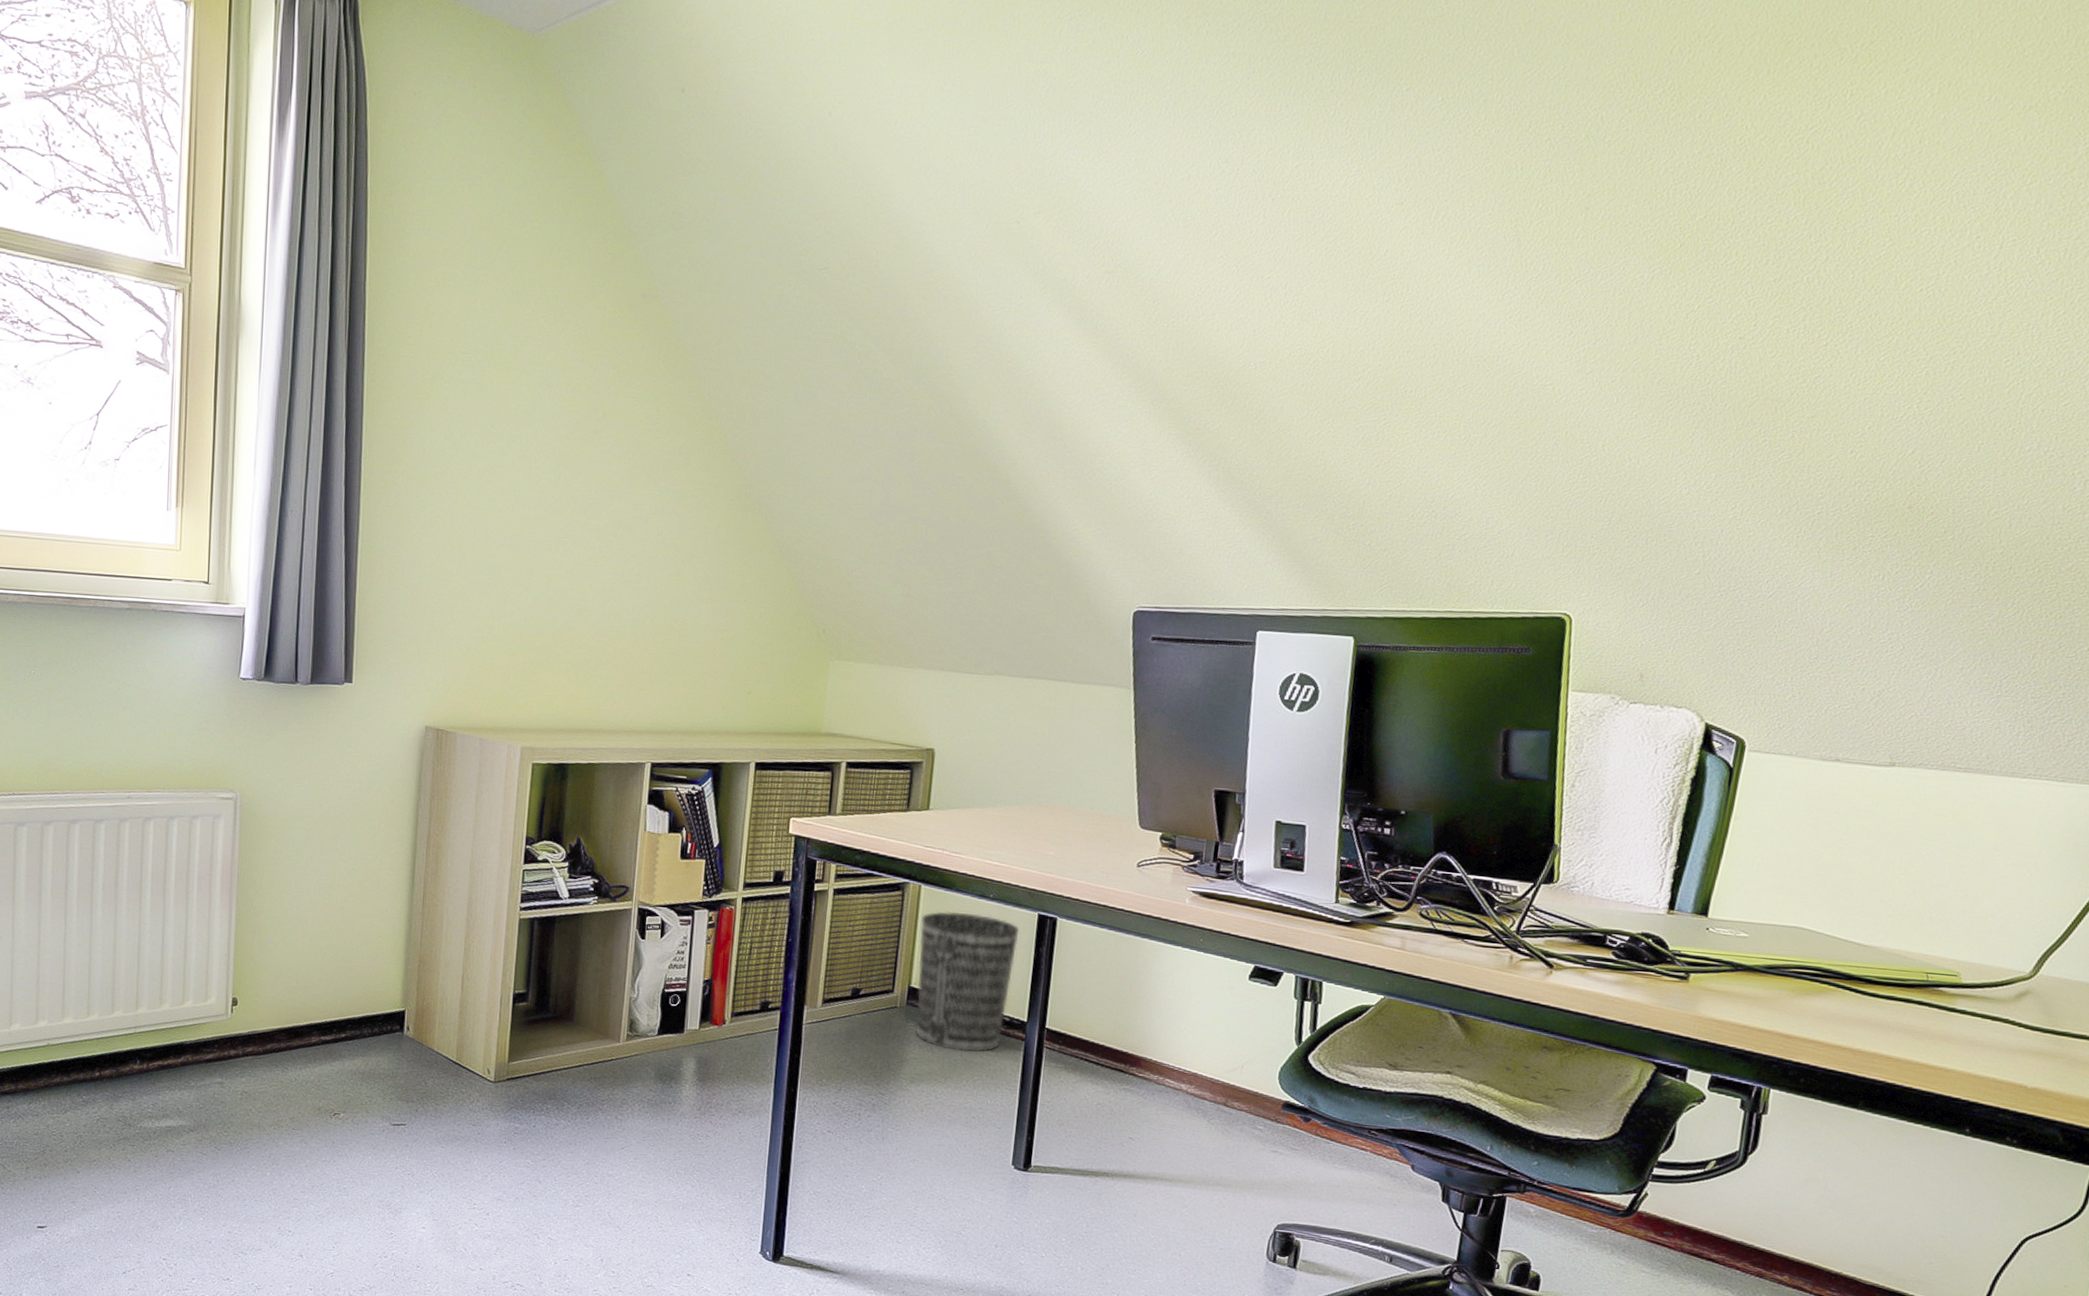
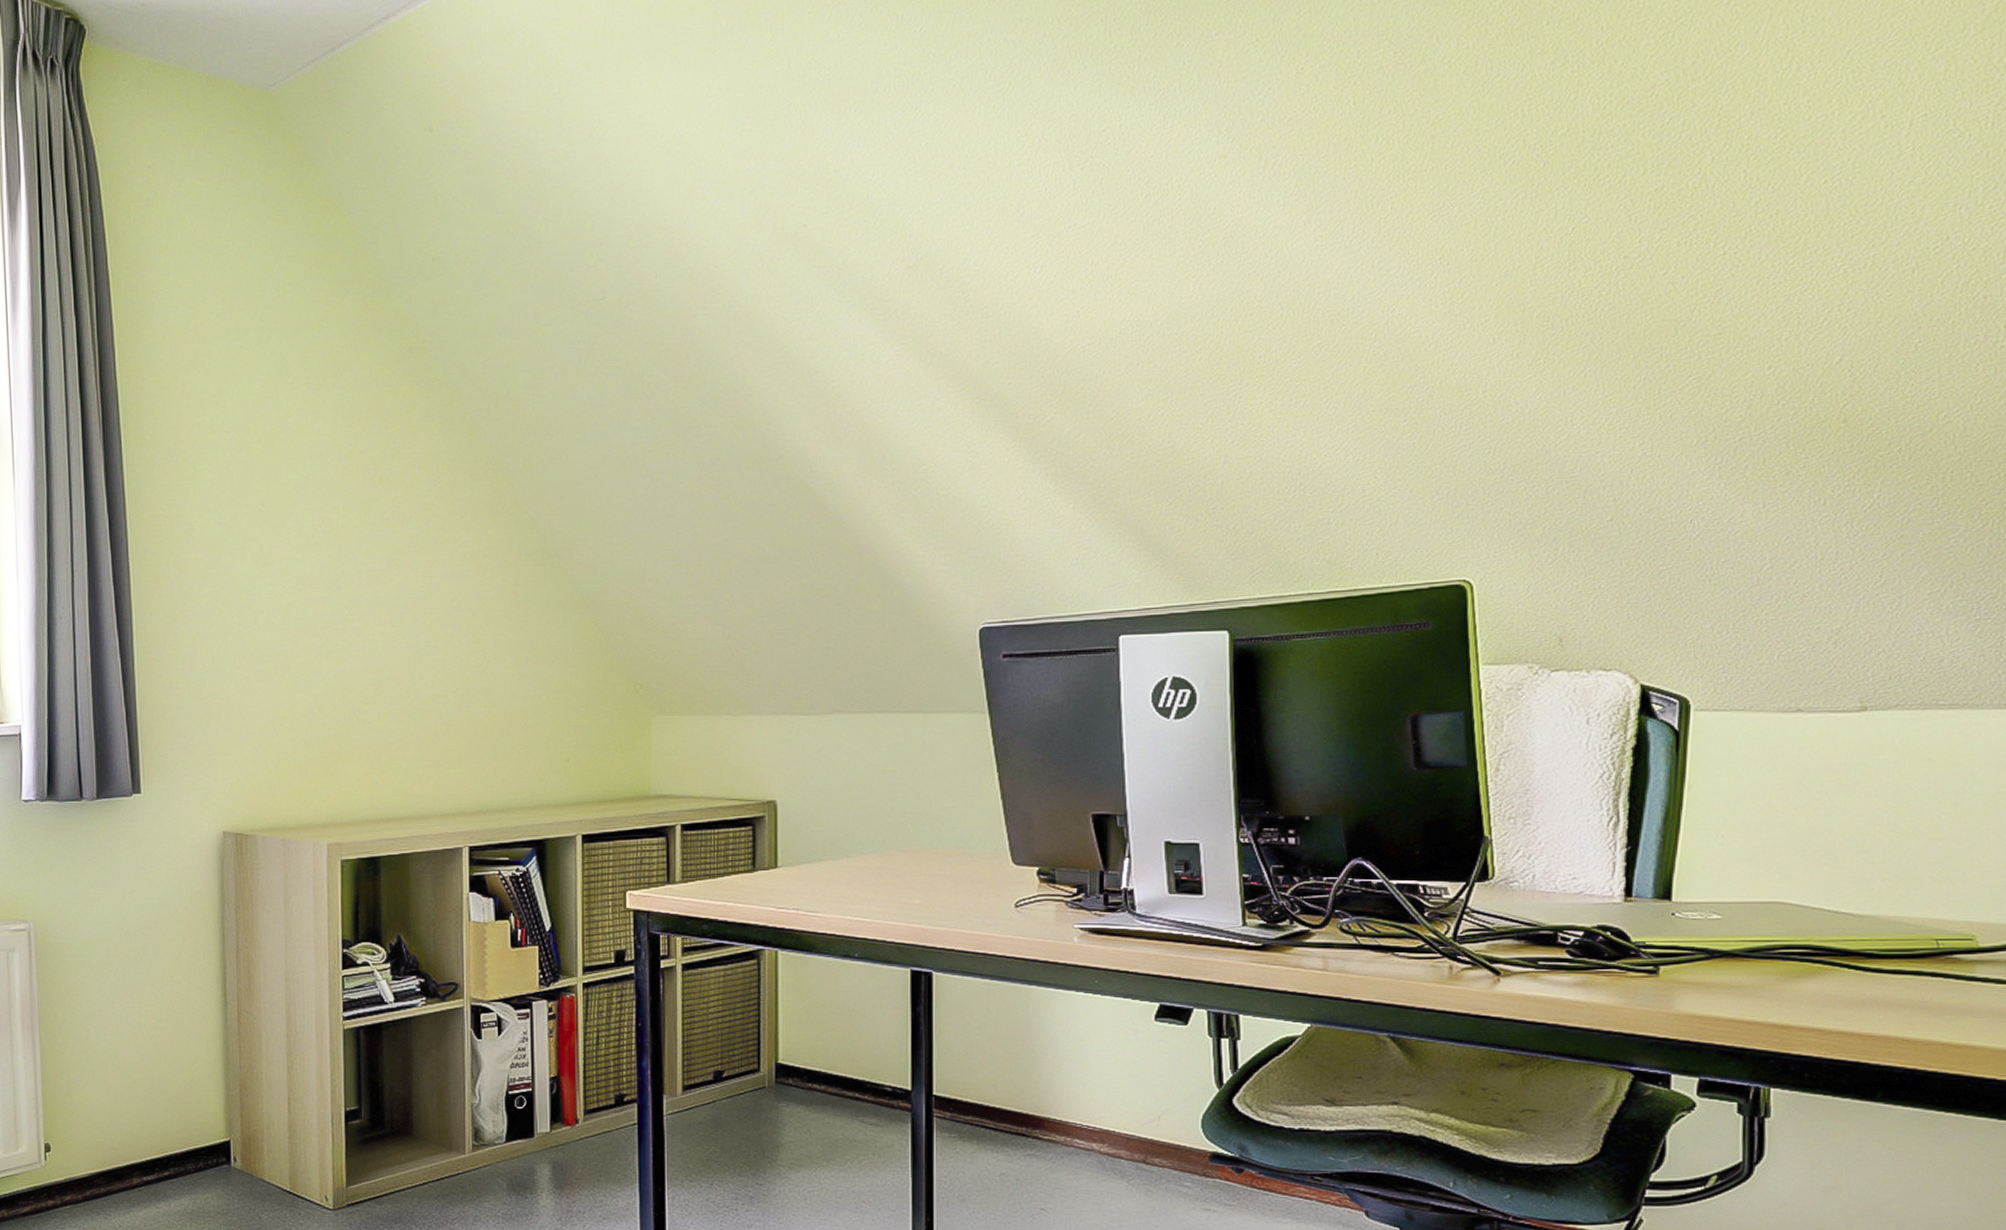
wastebasket: present [916,911,1020,1053] -> none [781,976,892,1129]

